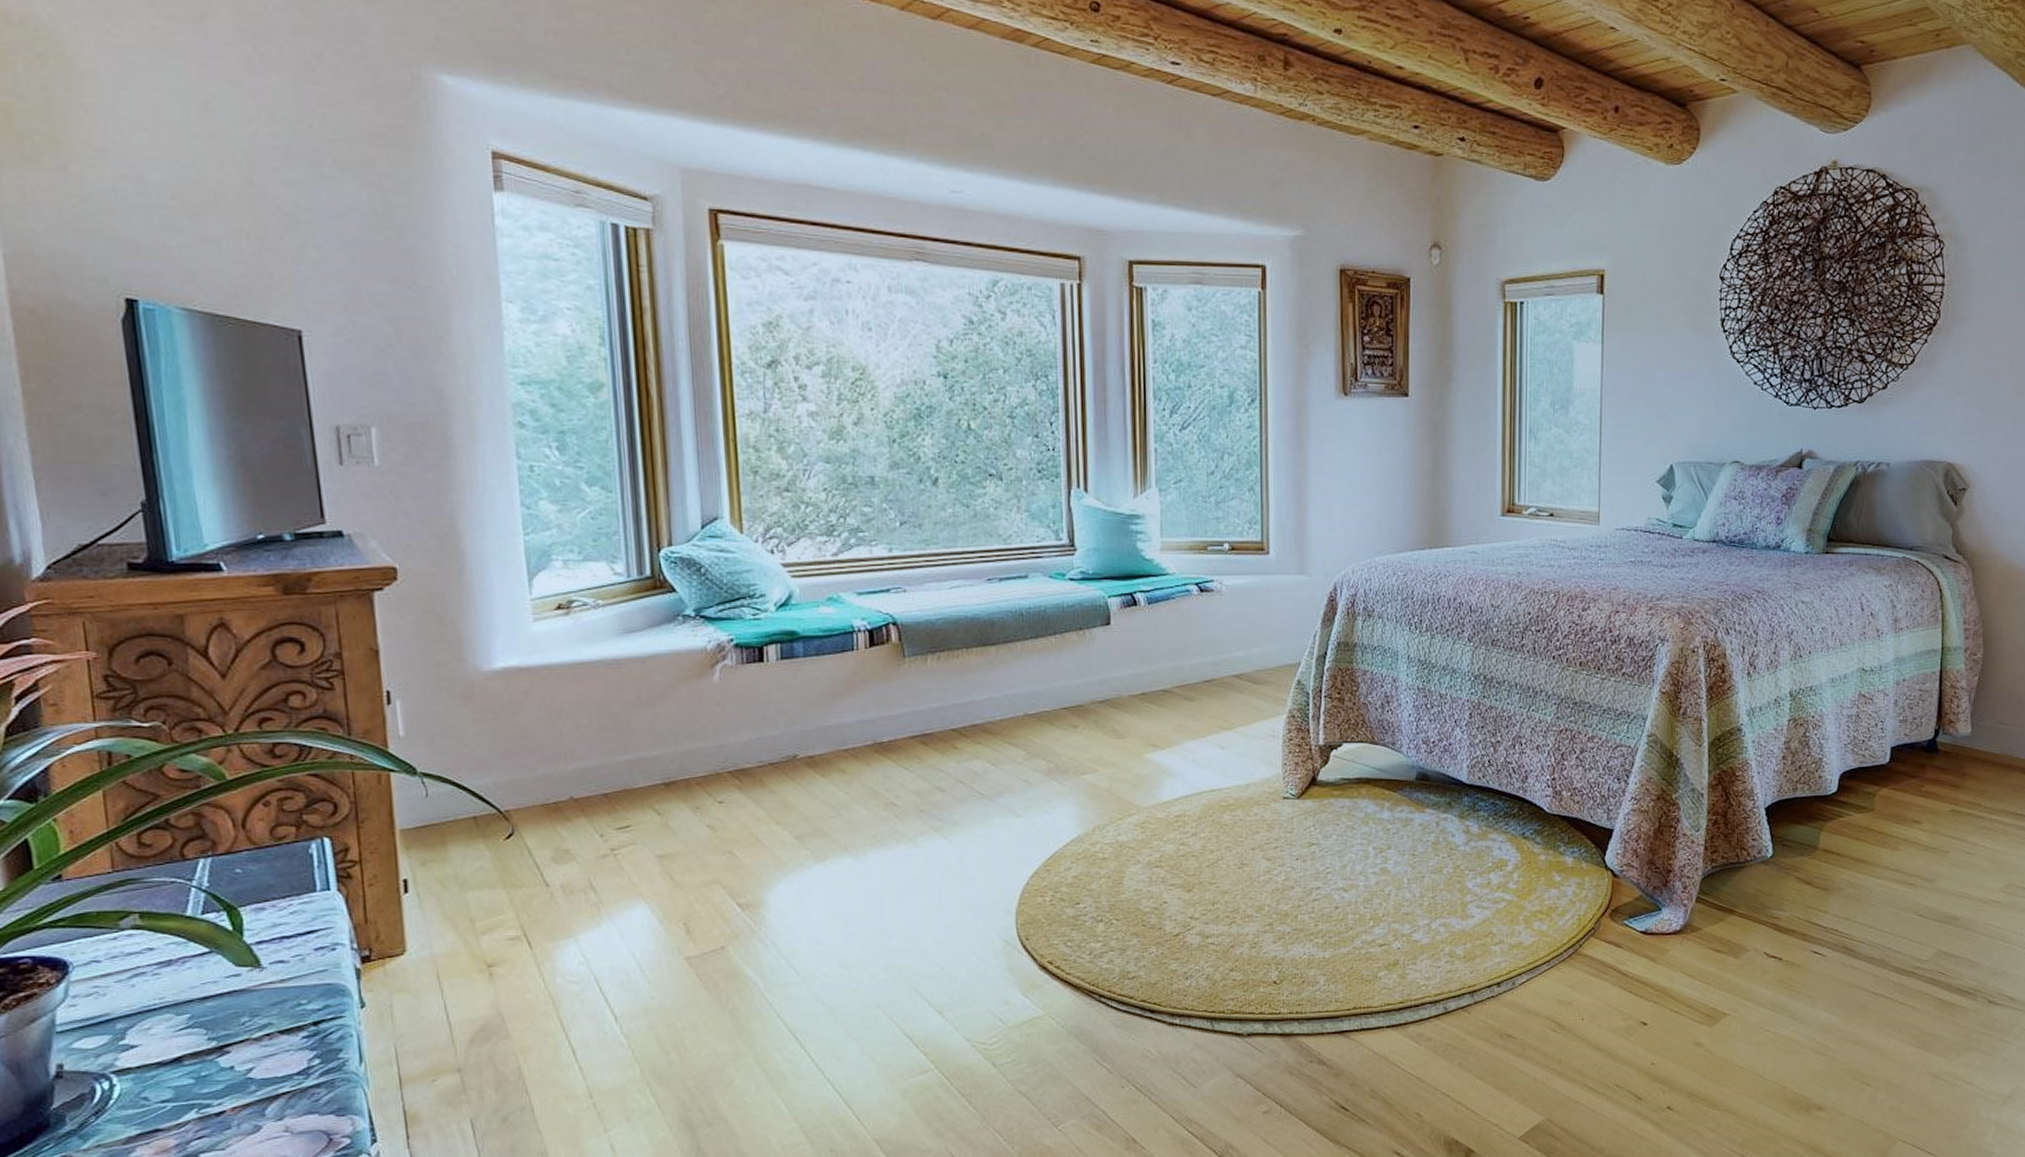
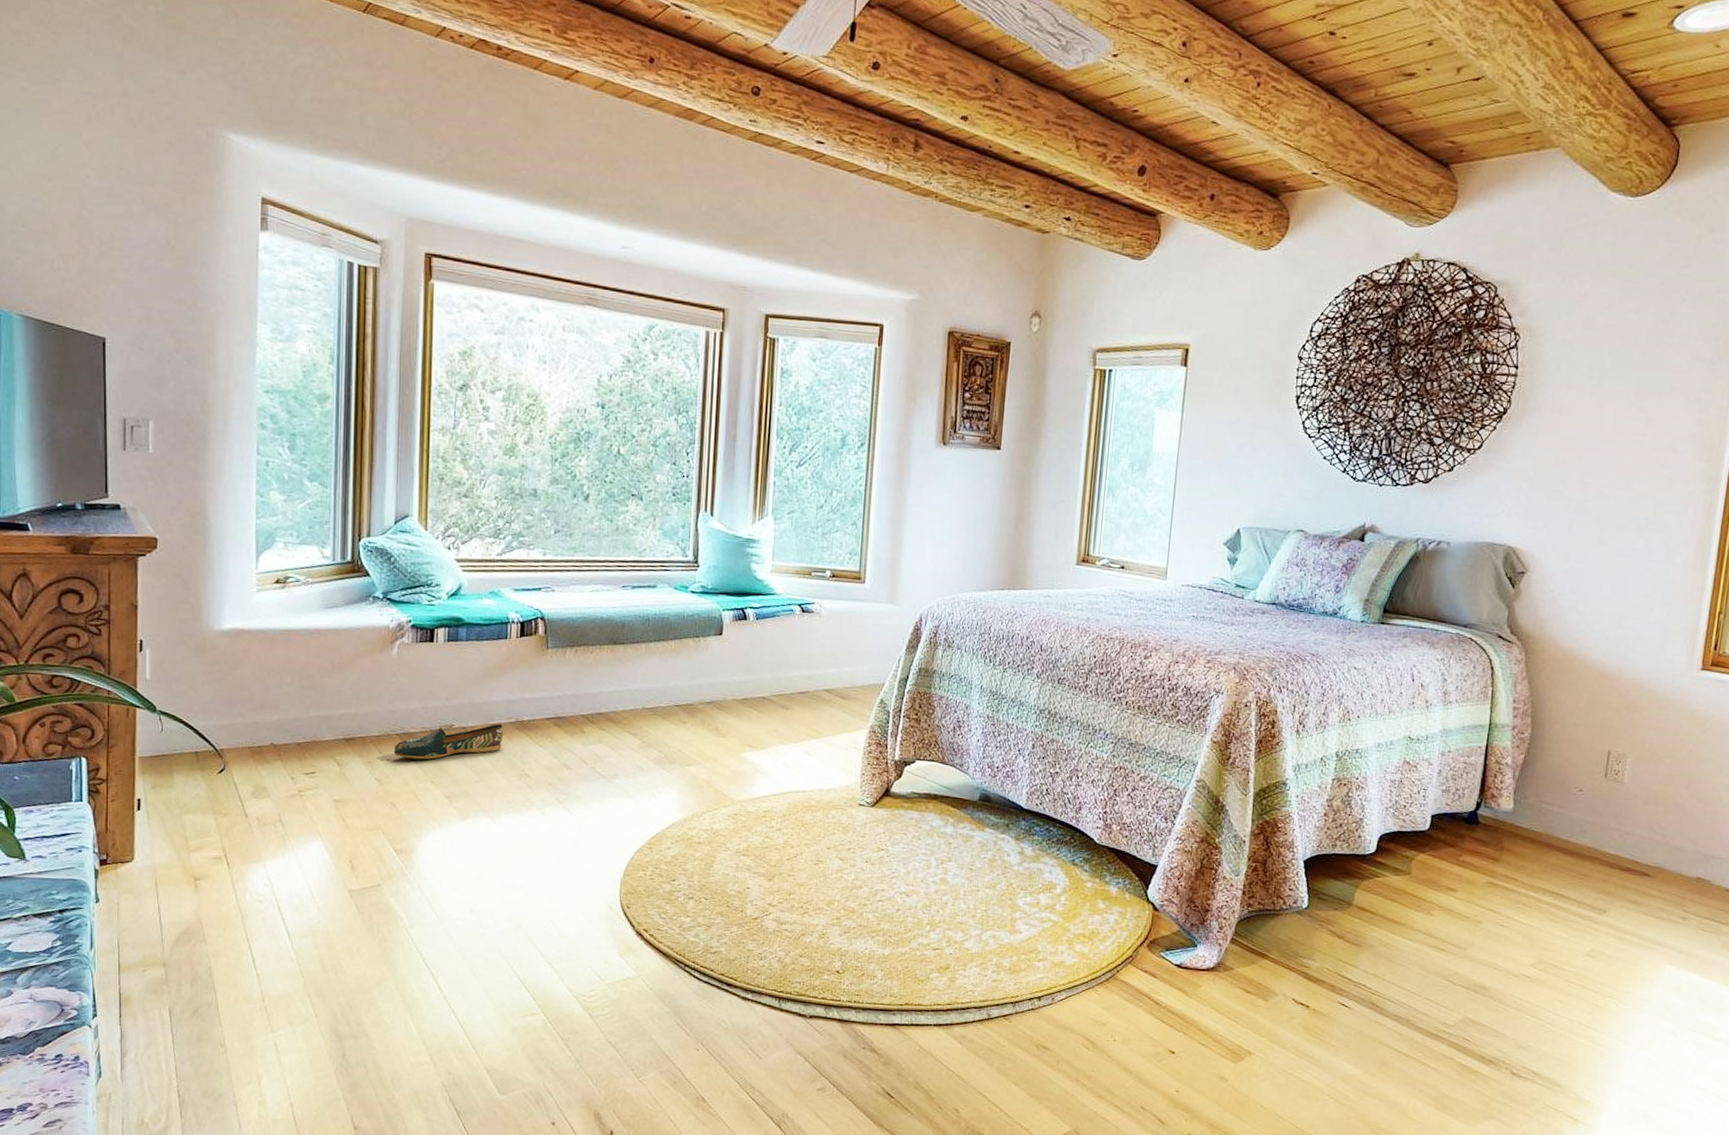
shoe: none [726,749,860,799] -> present [393,724,504,760]

